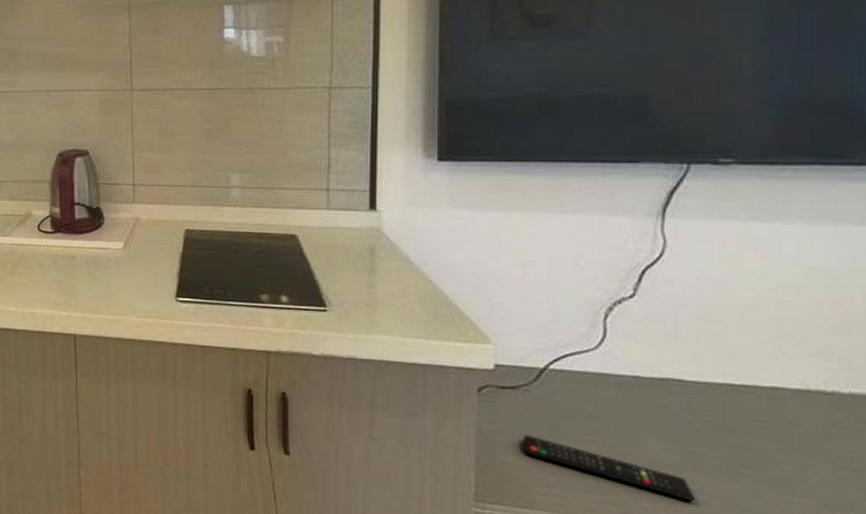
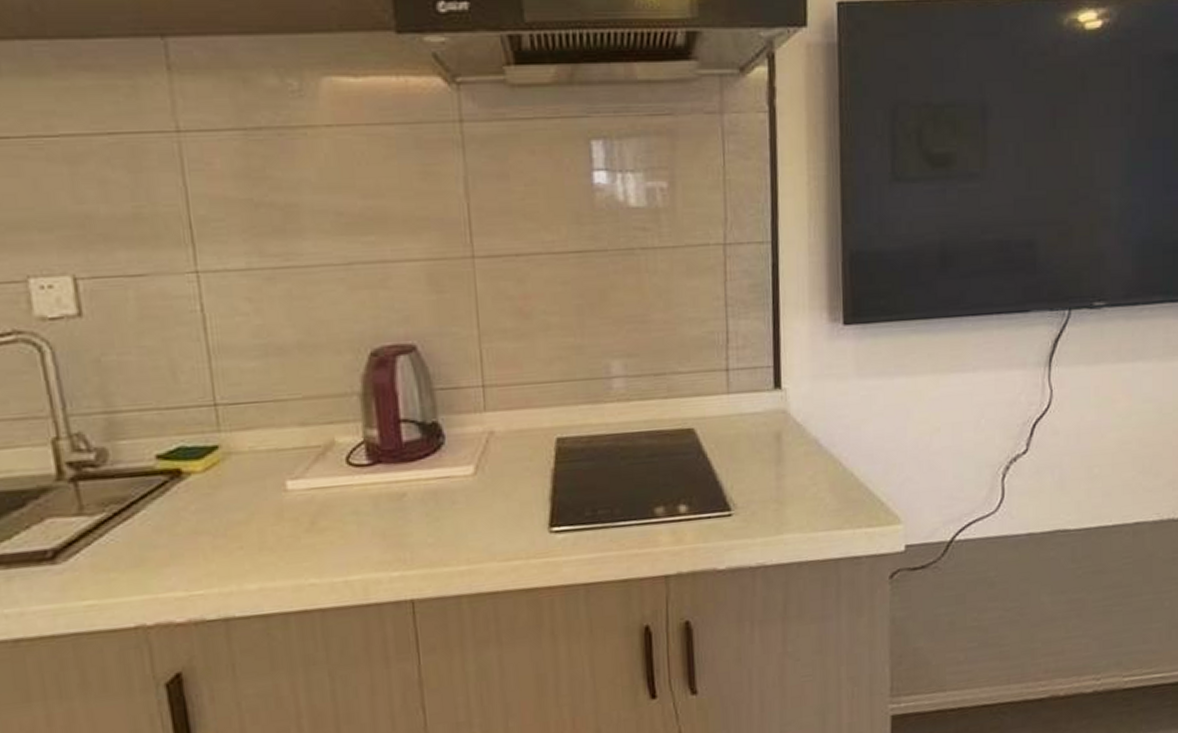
remote control: present [522,434,695,502] -> none [933,614,1078,648]

